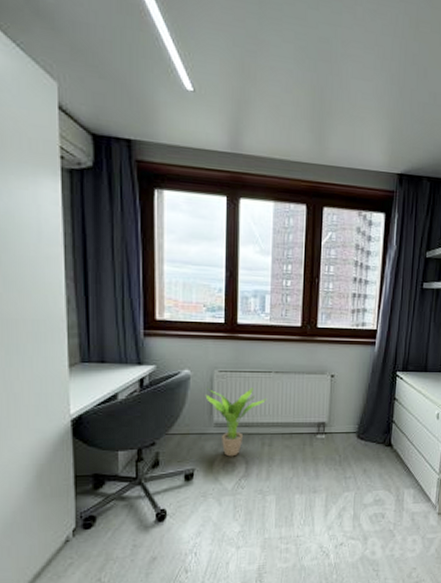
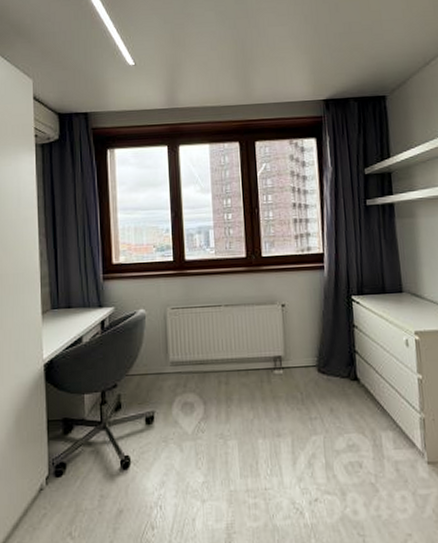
potted plant: present [205,387,267,457] -> none [160,323,220,398]

